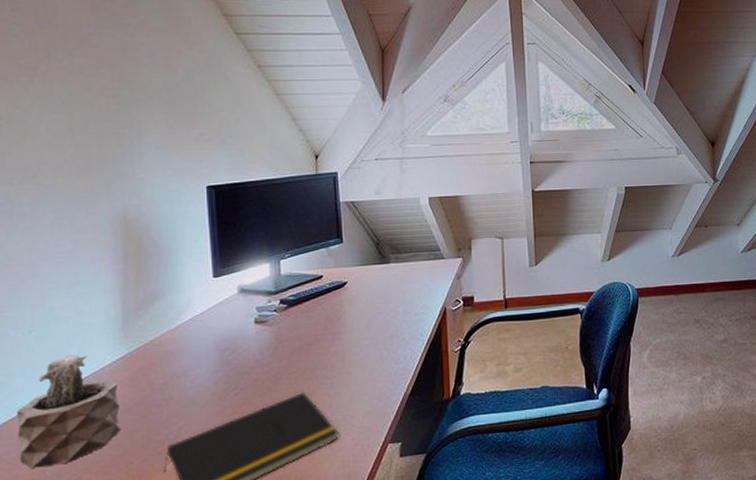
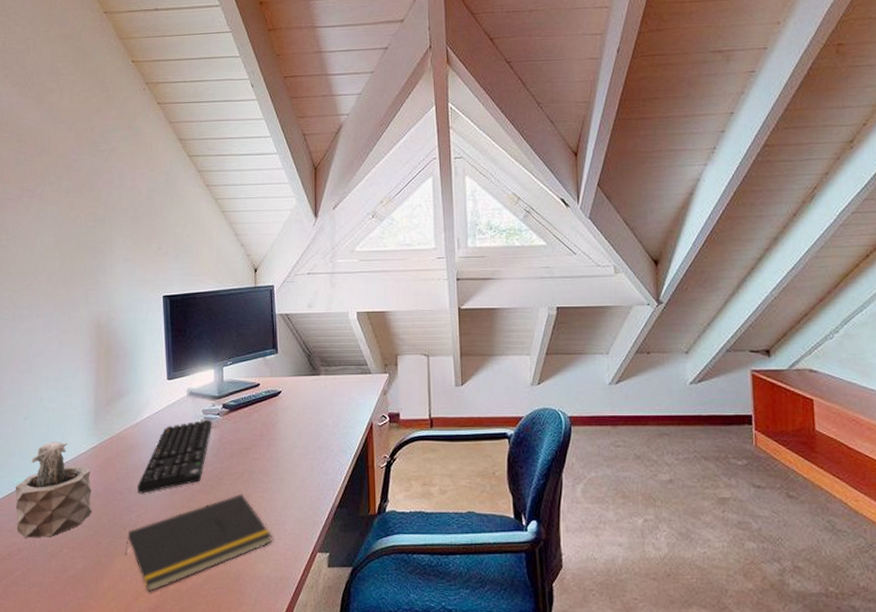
keyboard: none [178,317,268,404] -> present [138,419,212,494]

